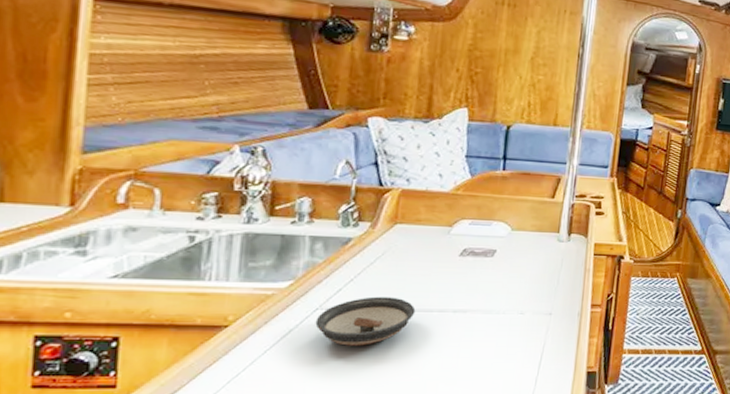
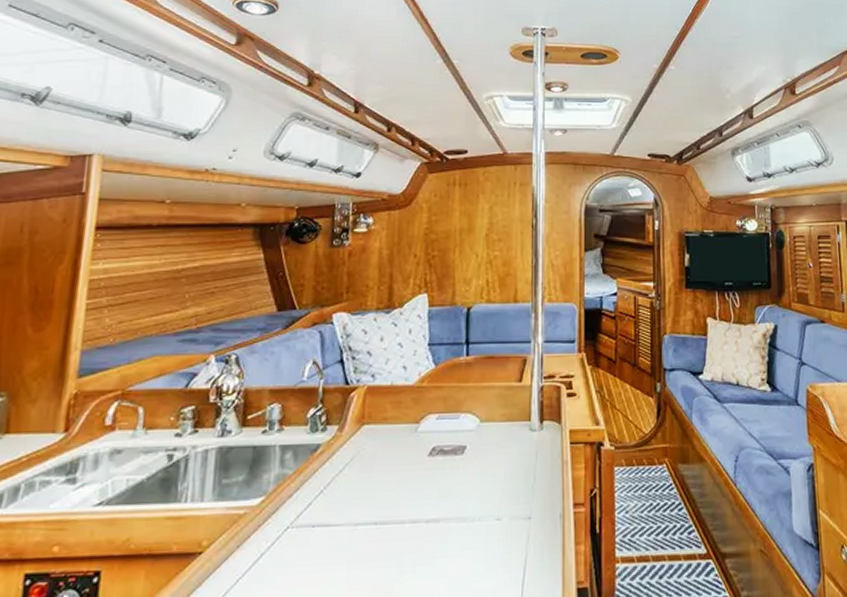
saucer: present [315,296,416,346] -> none [286,508,387,569]

